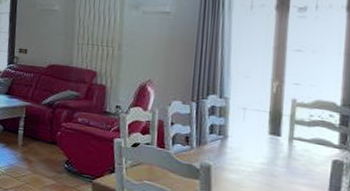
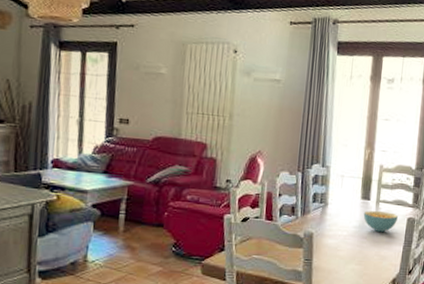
cereal bowl: none [272,147,319,173] -> present [363,211,398,232]

